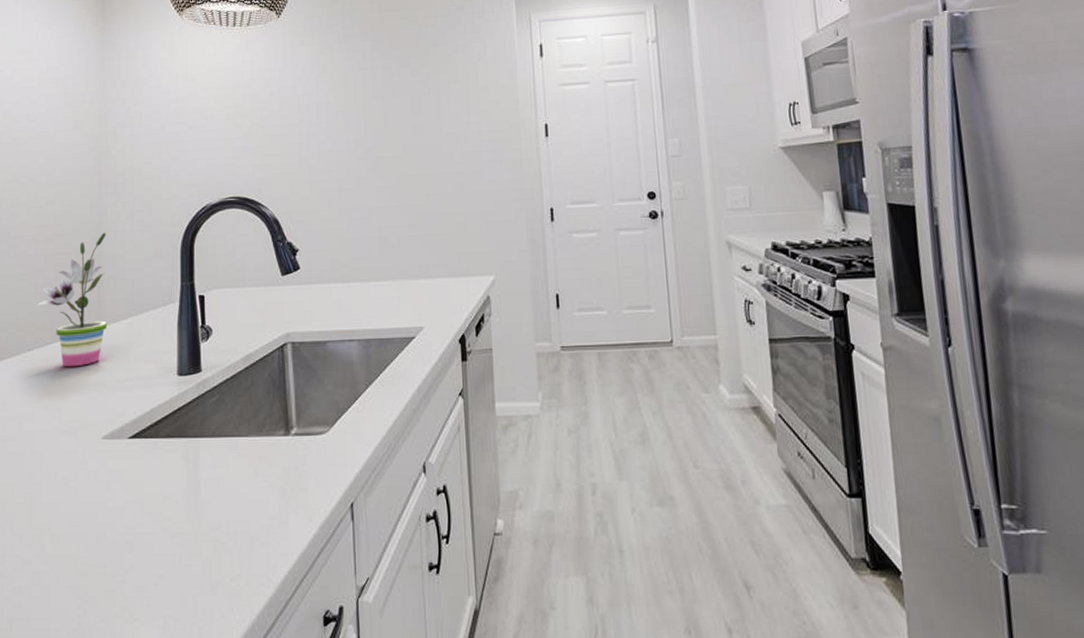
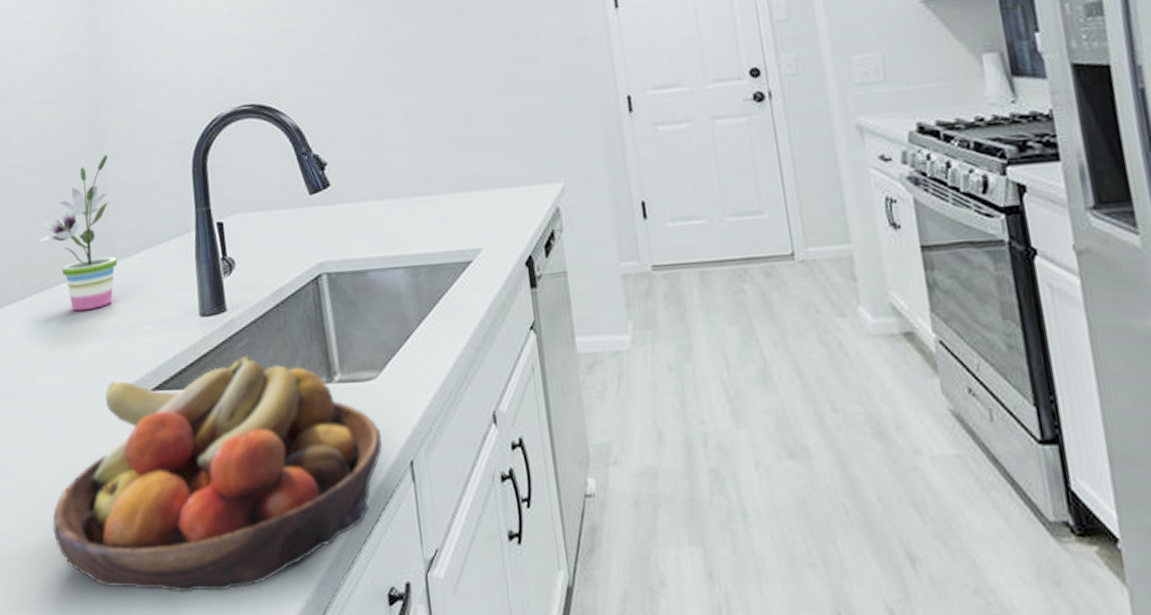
fruit bowl: none [28,410,328,615] -> present [52,355,382,593]

